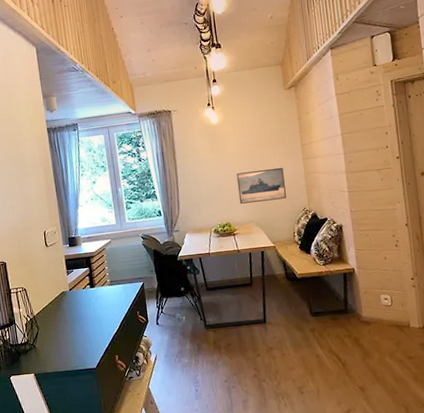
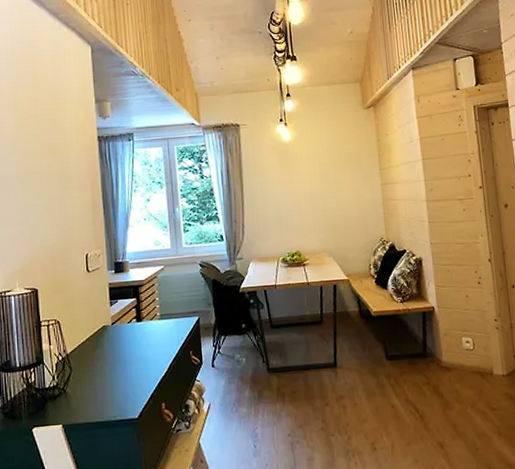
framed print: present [236,167,286,204] -> none [308,192,362,231]

